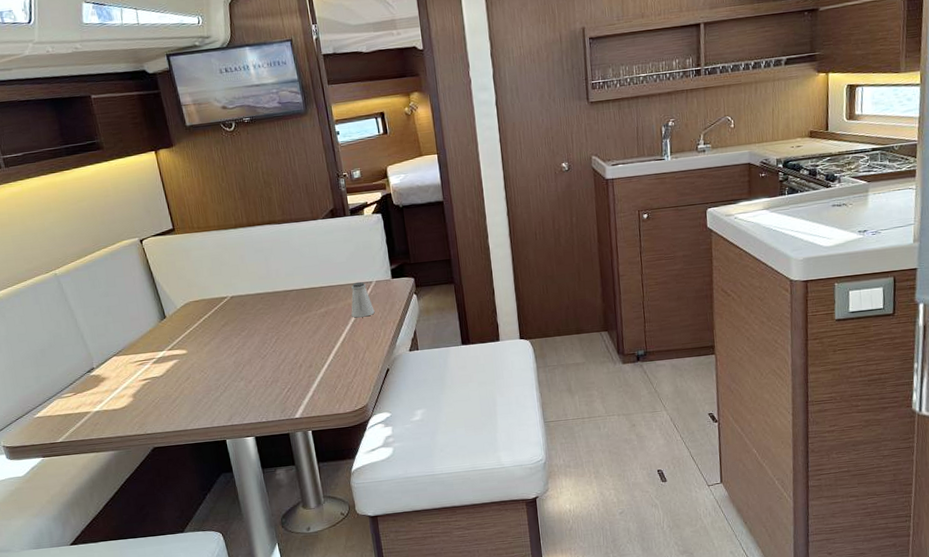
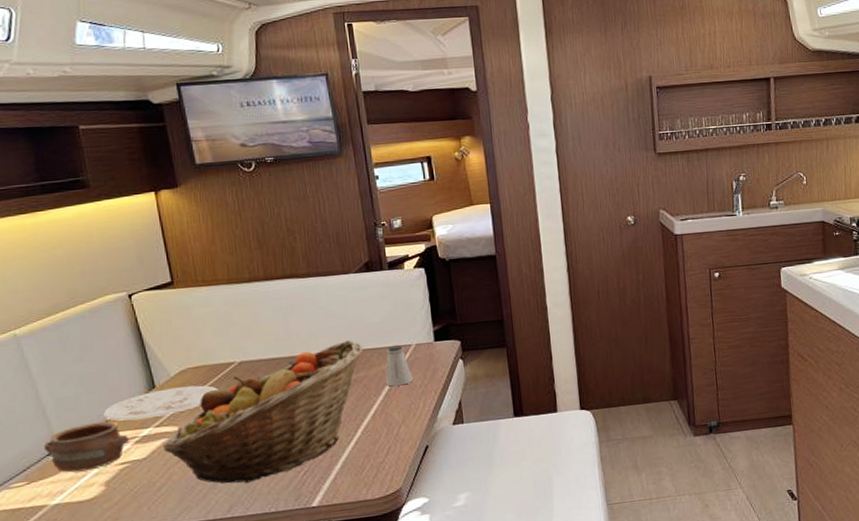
pottery: none [84,345,149,386] -> present [44,421,130,473]
plate: none [127,316,216,345] -> present [103,385,219,421]
fruit basket: none [174,278,332,398] -> present [162,340,364,484]

